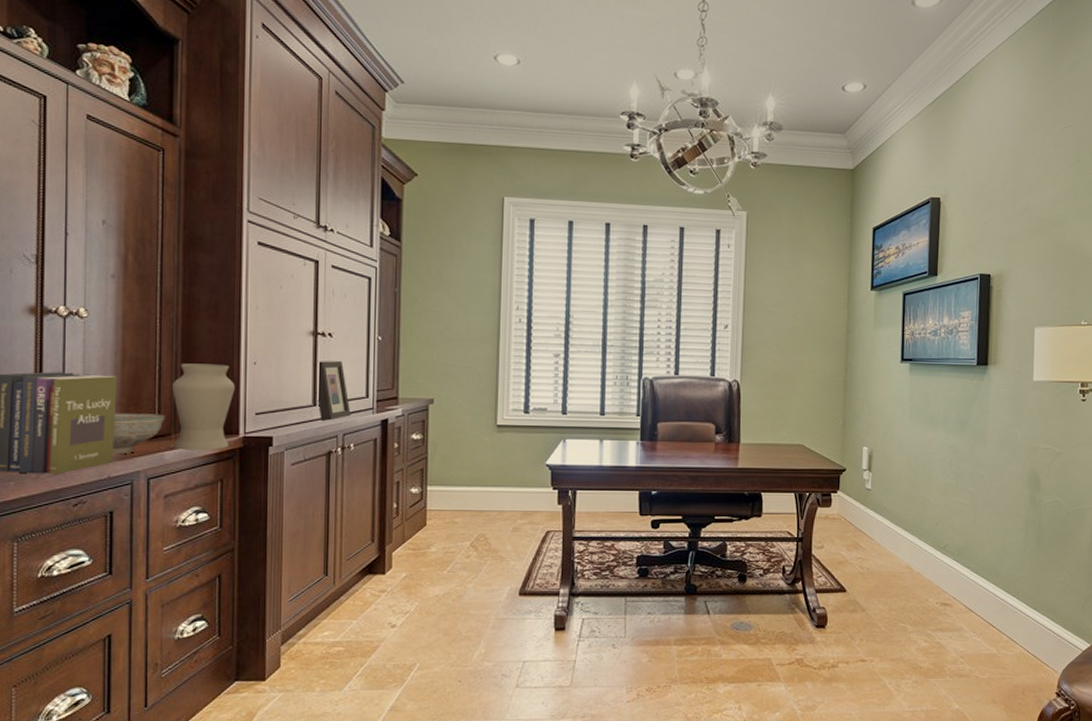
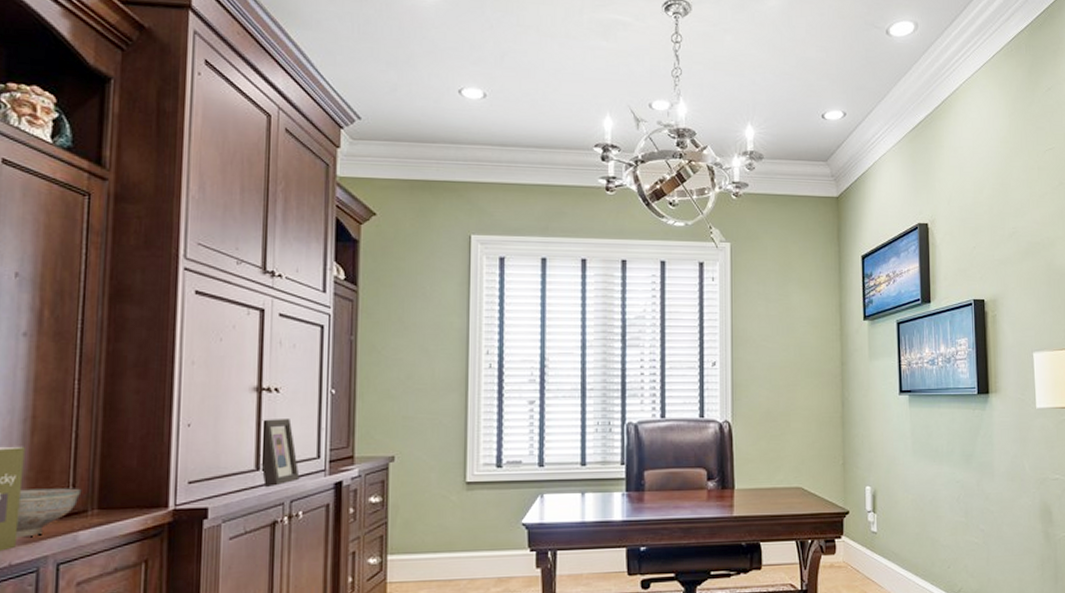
decorative vase: present [172,363,235,451] -> none [87,428,165,529]

